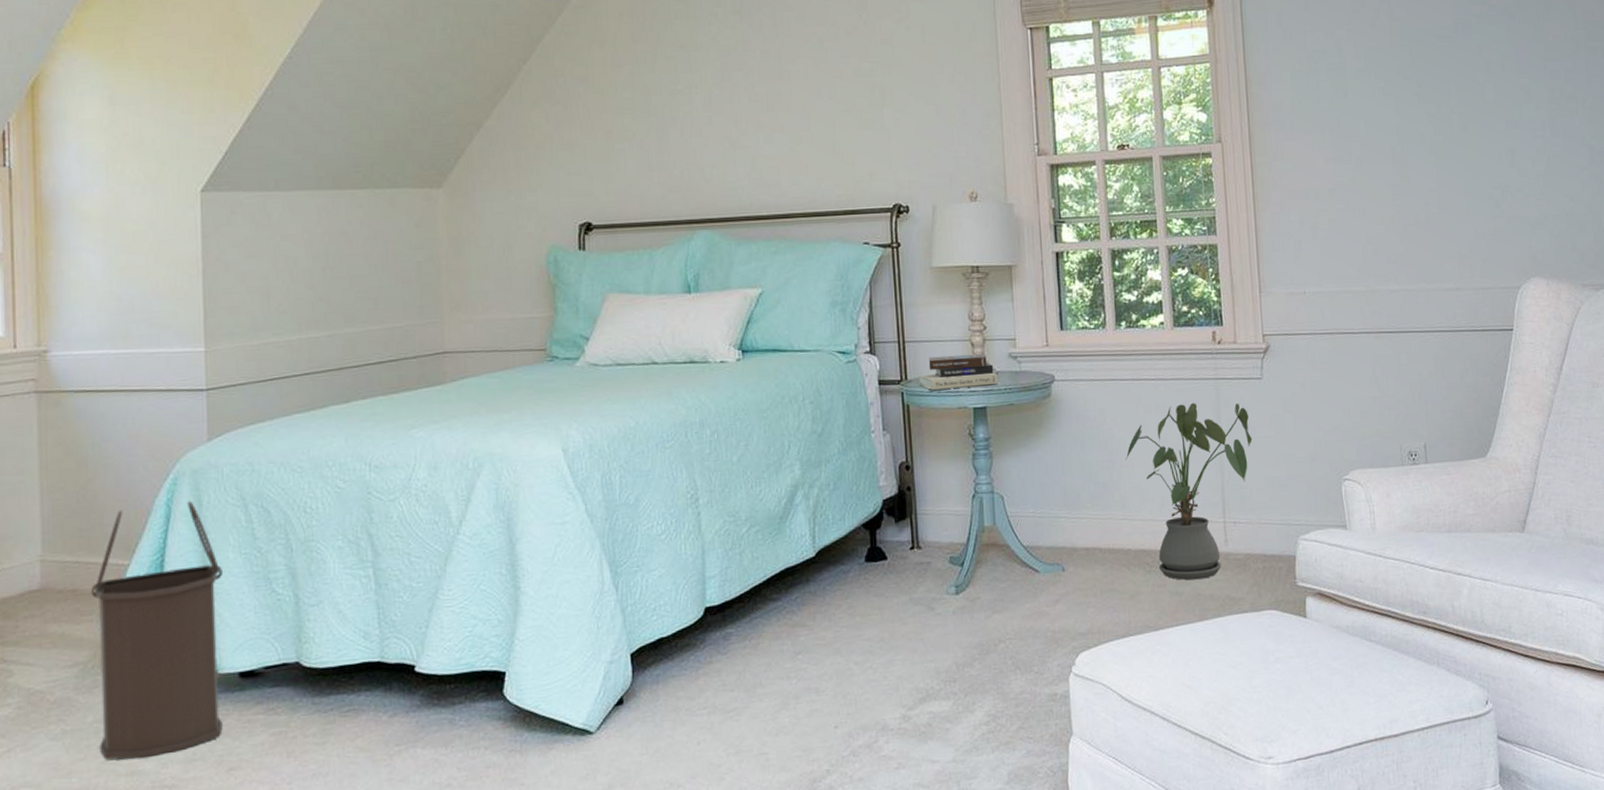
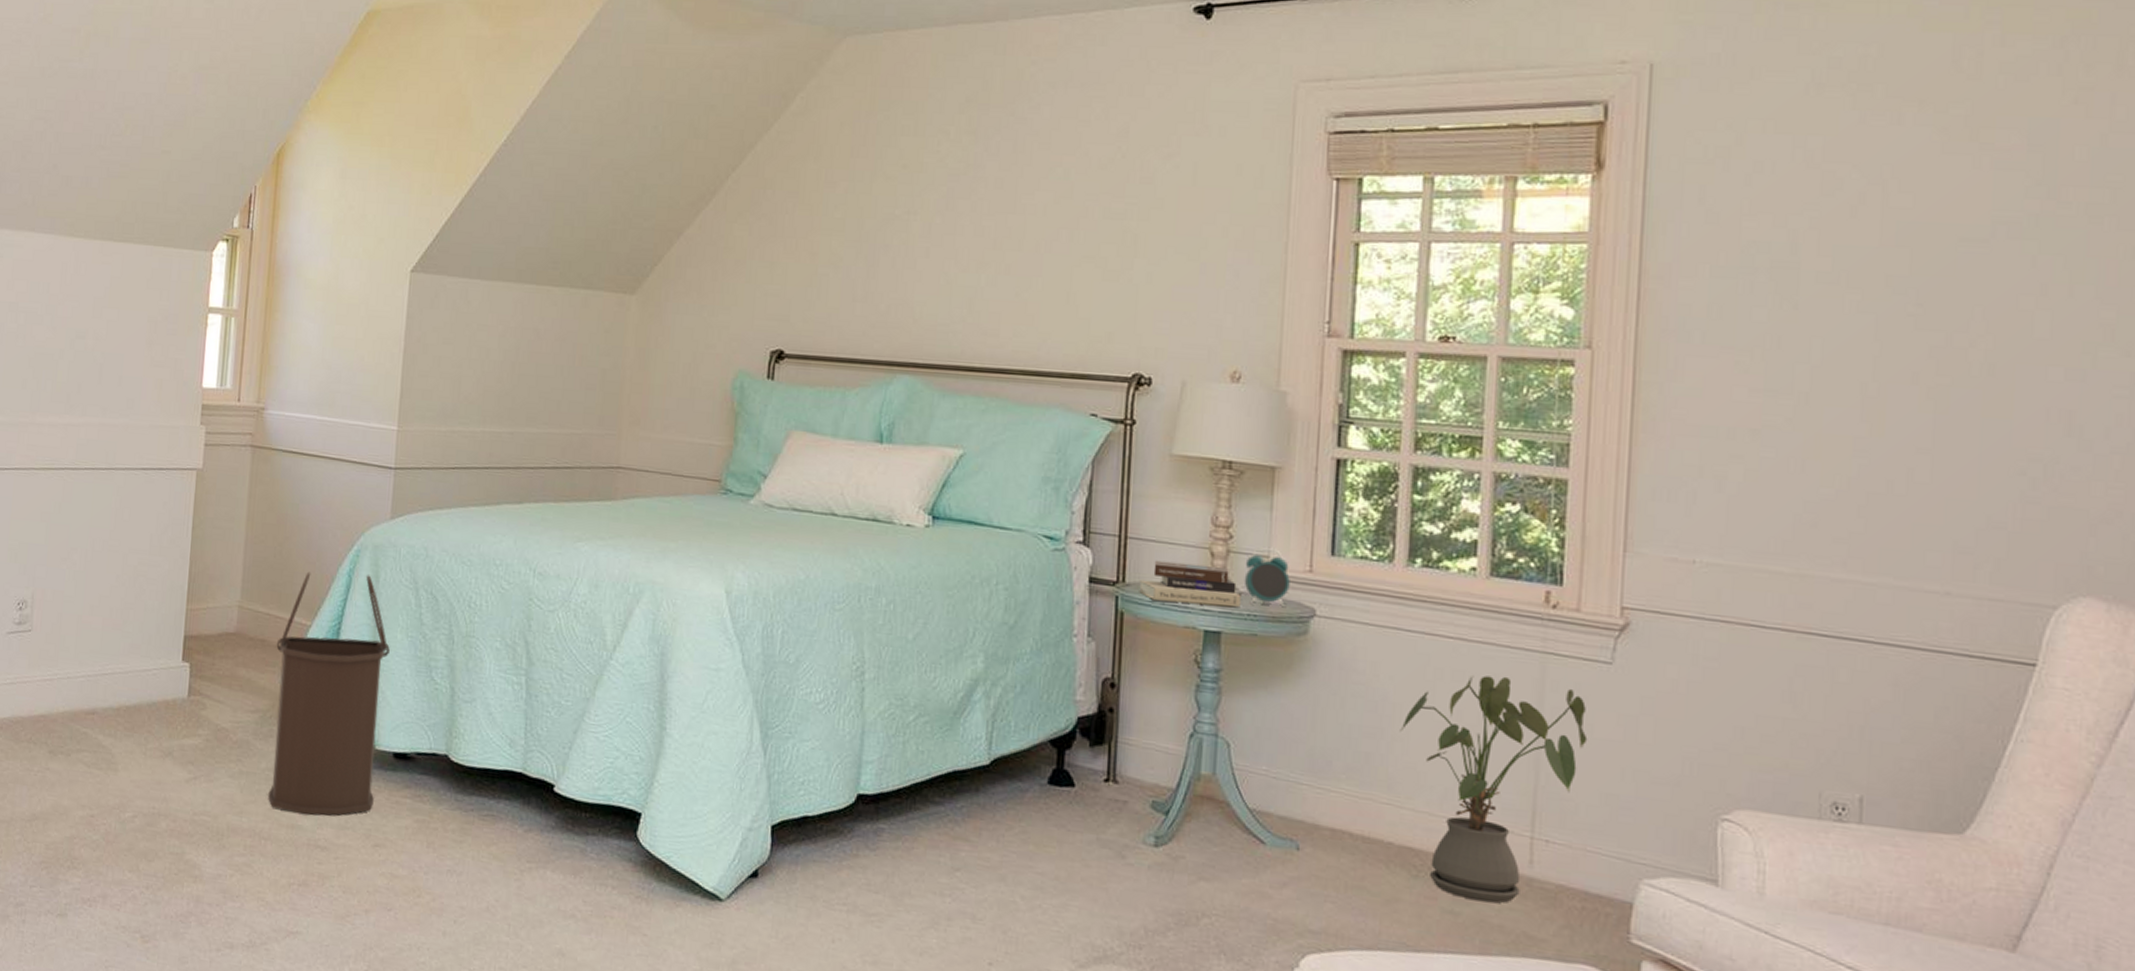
alarm clock: none [998,332,1033,380] -> present [1244,548,1290,608]

